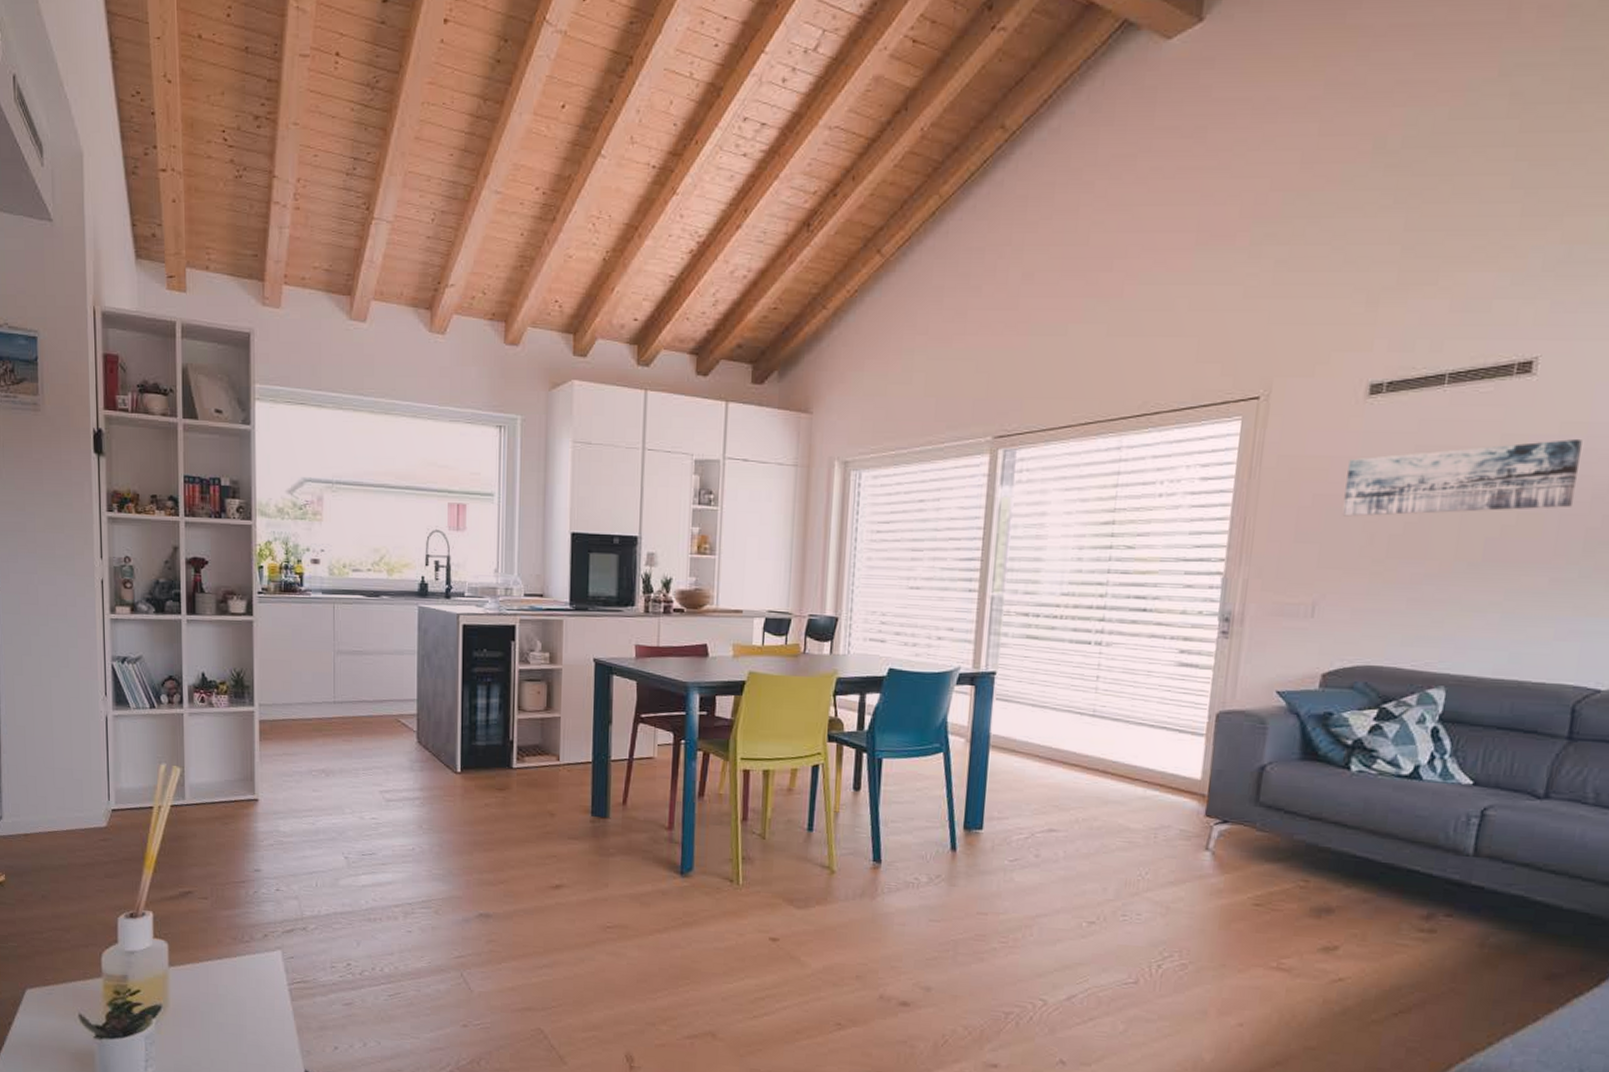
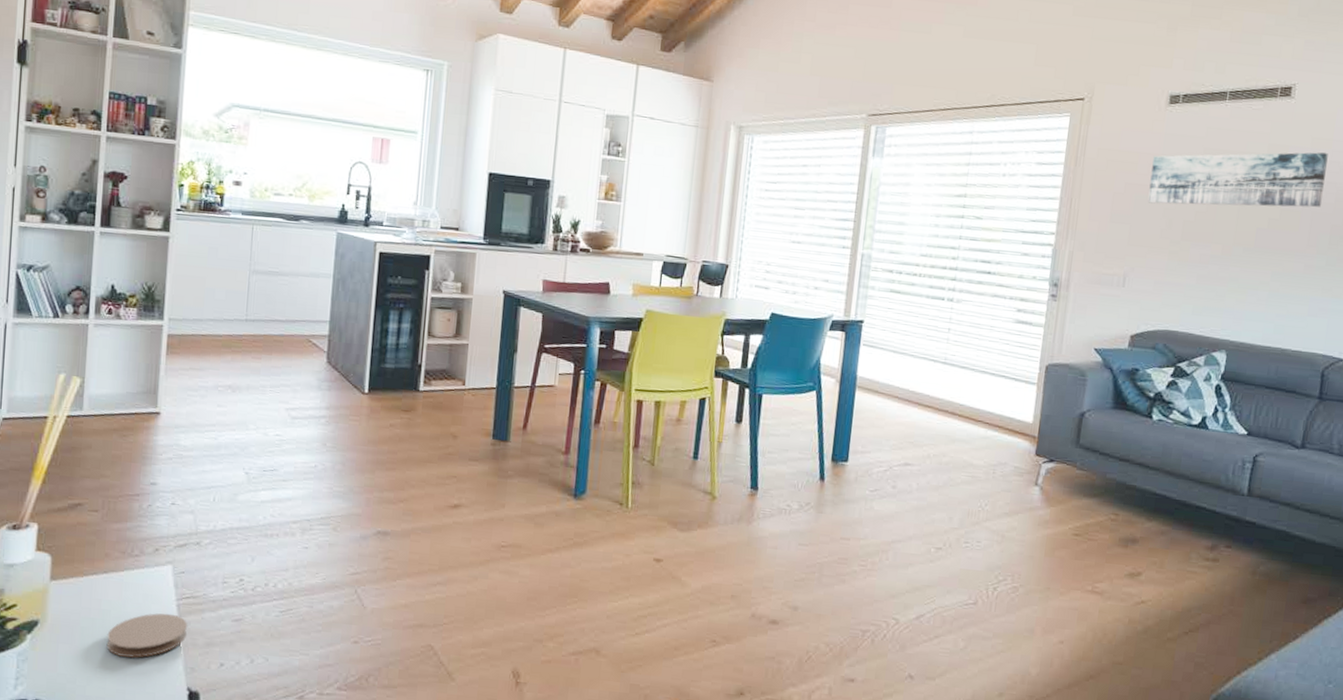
coaster: none [226,997,301,1042] -> present [106,613,188,659]

